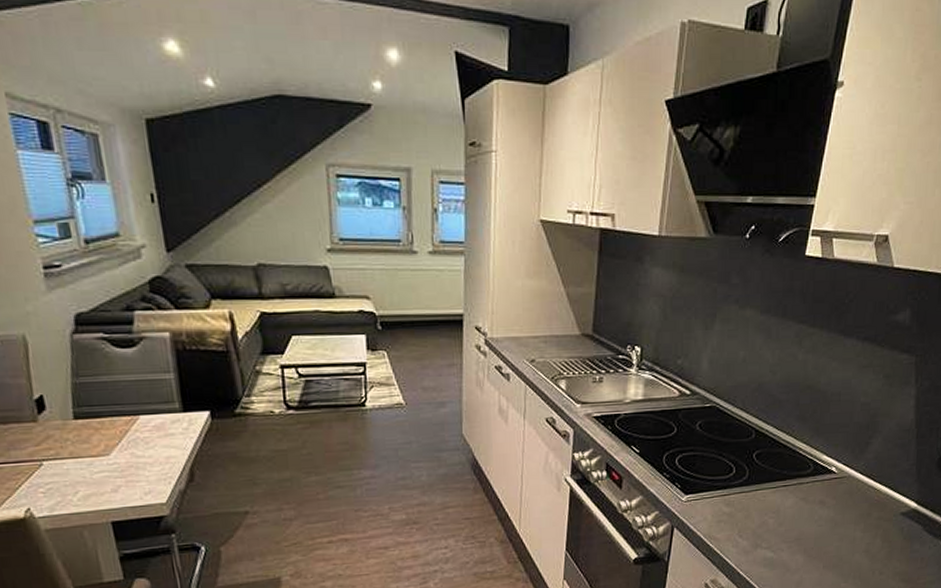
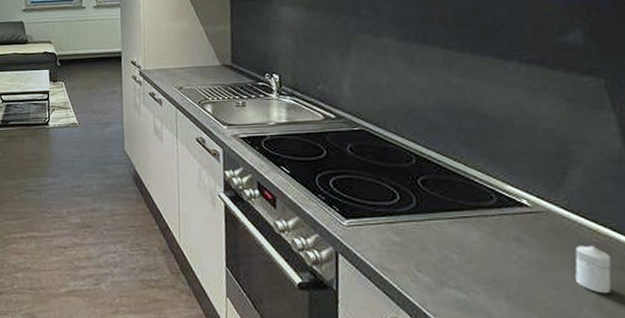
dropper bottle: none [856,503,884,541] -> present [575,245,612,294]

